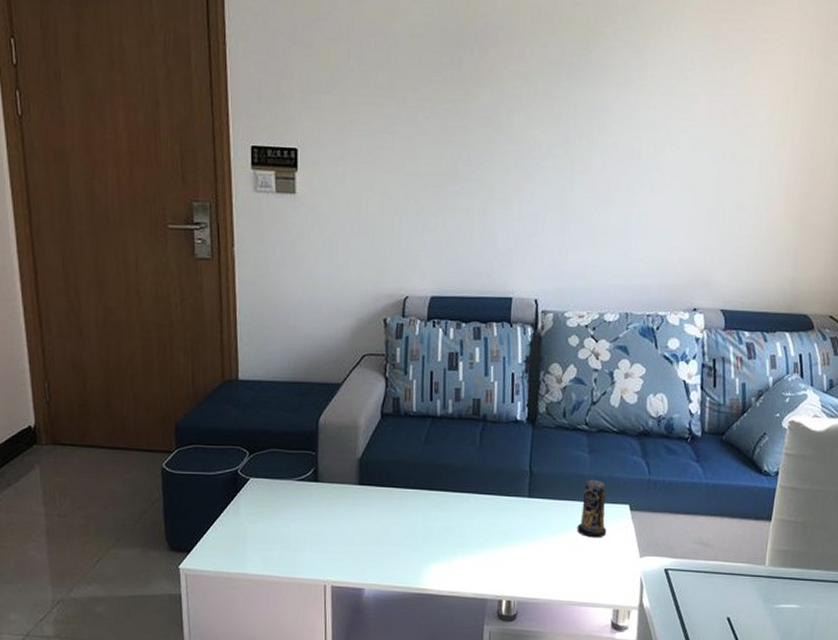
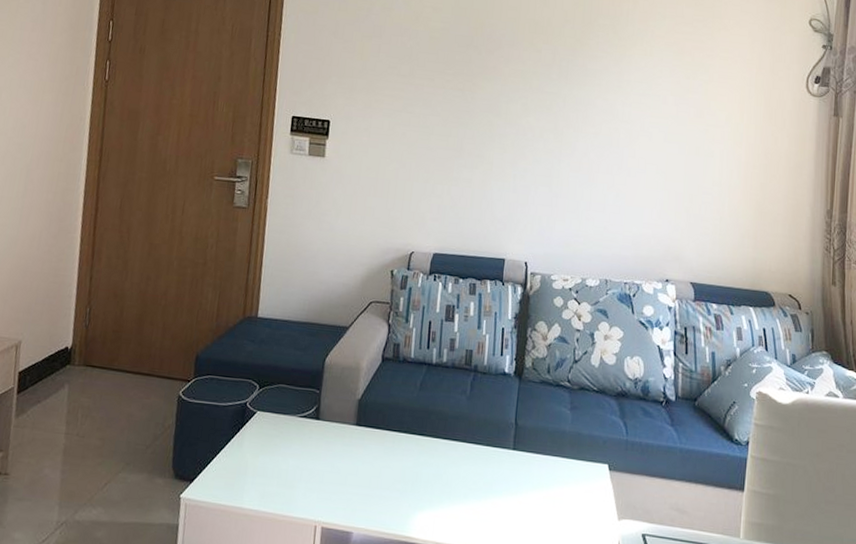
candle: present [576,479,607,538] -> none [558,435,587,497]

